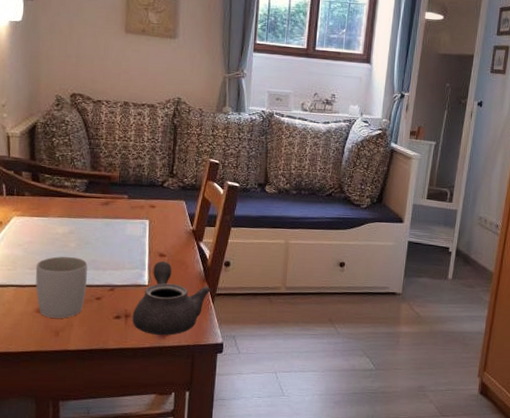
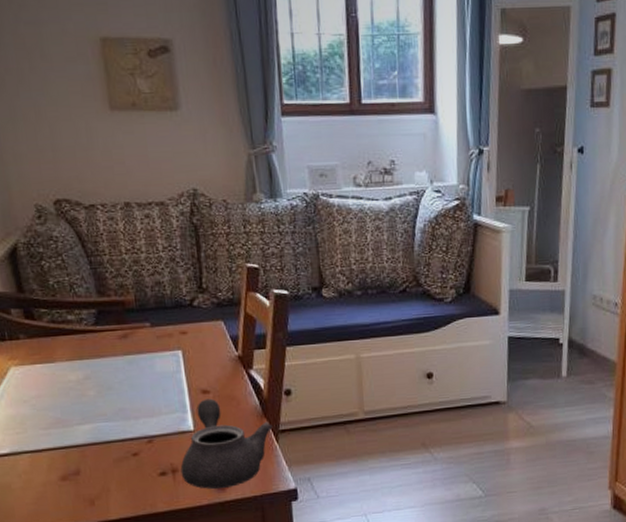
mug: present [35,256,88,318] -> none [50,408,119,485]

